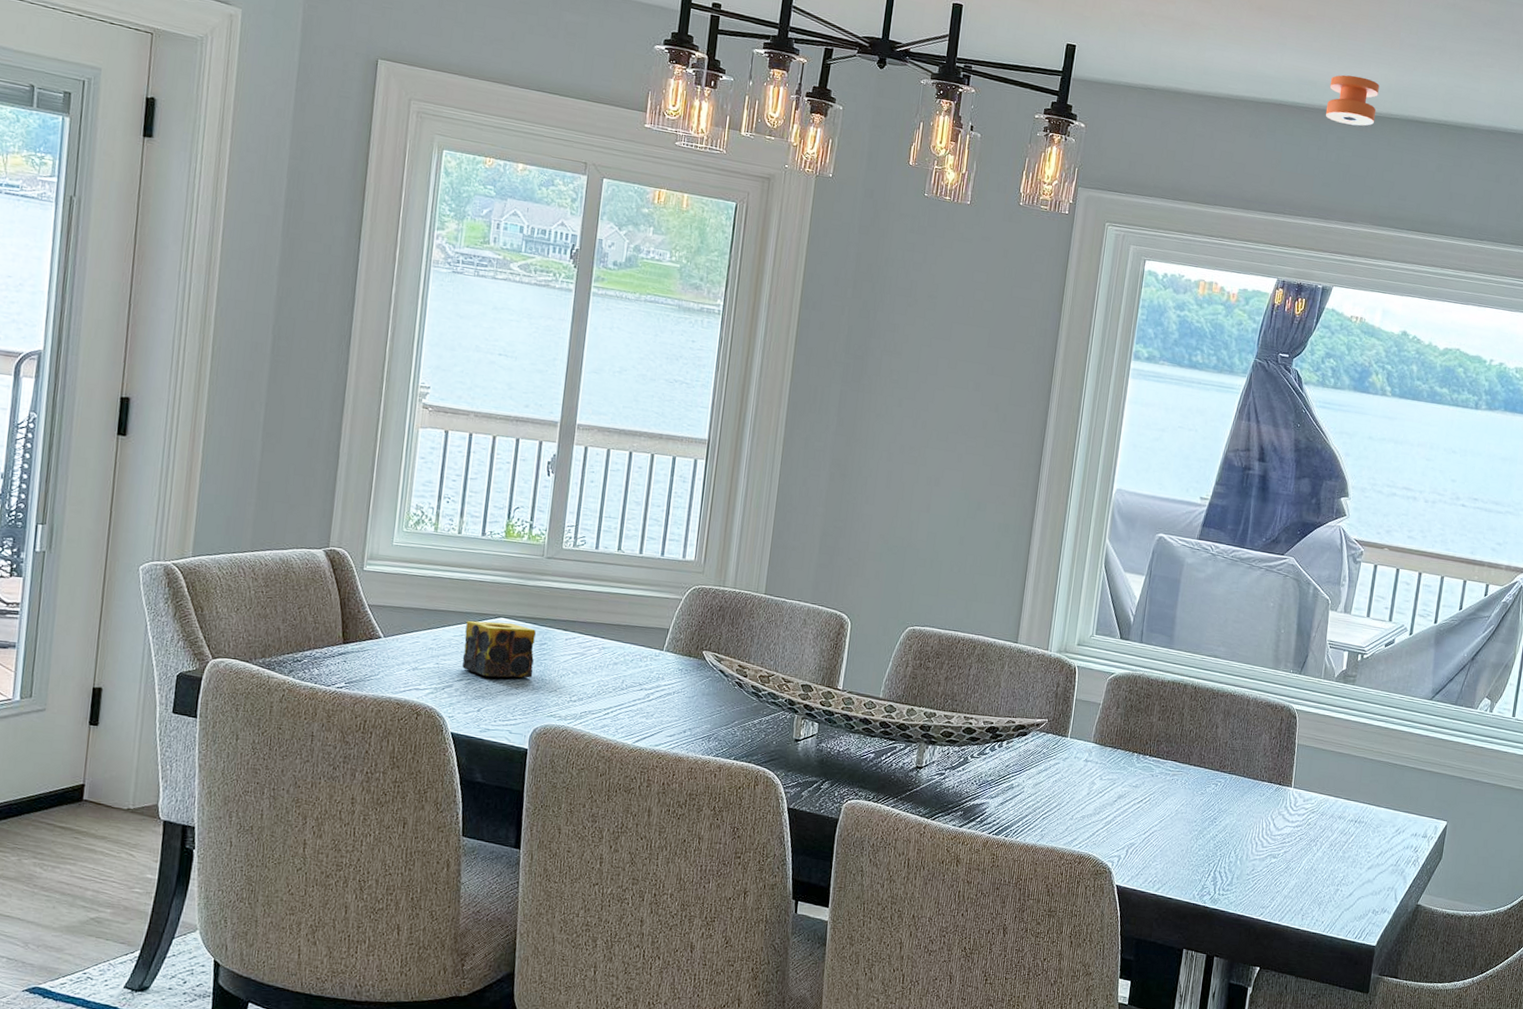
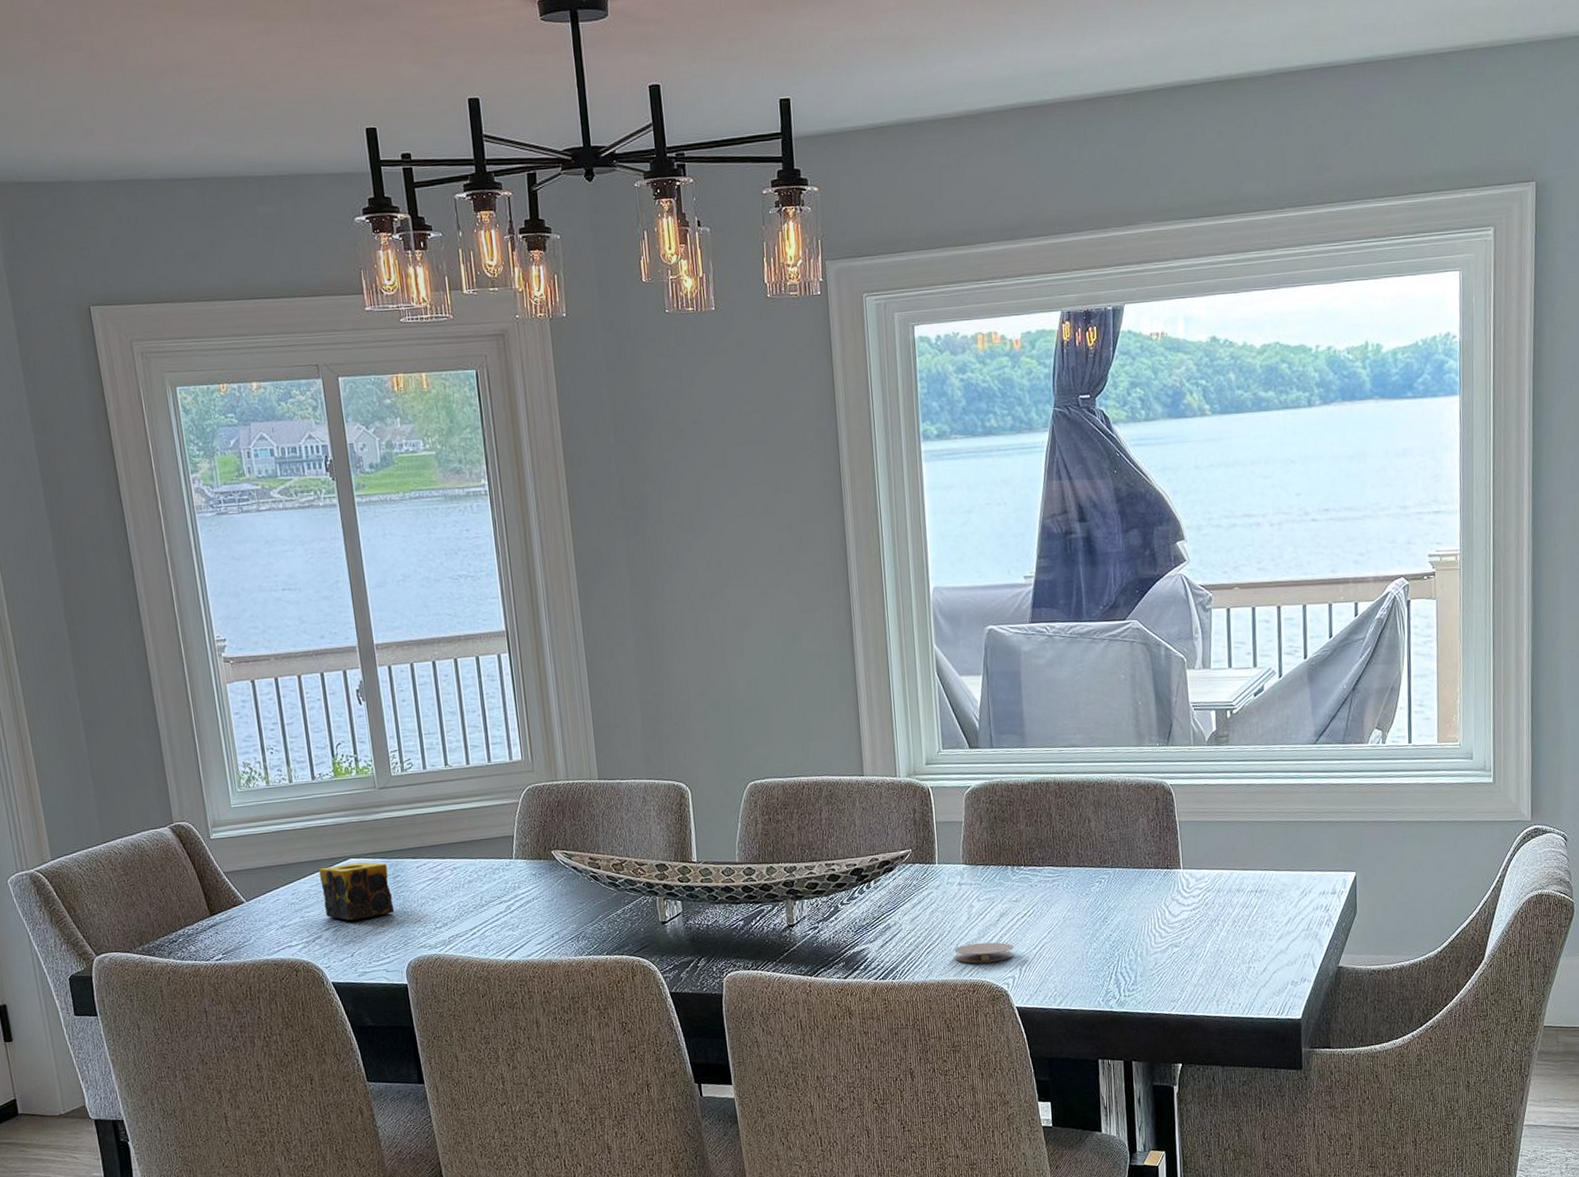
coaster: none [1067,817,1125,839] -> present [954,942,1014,963]
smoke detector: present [1325,75,1380,126] -> none [1077,50,1136,112]

